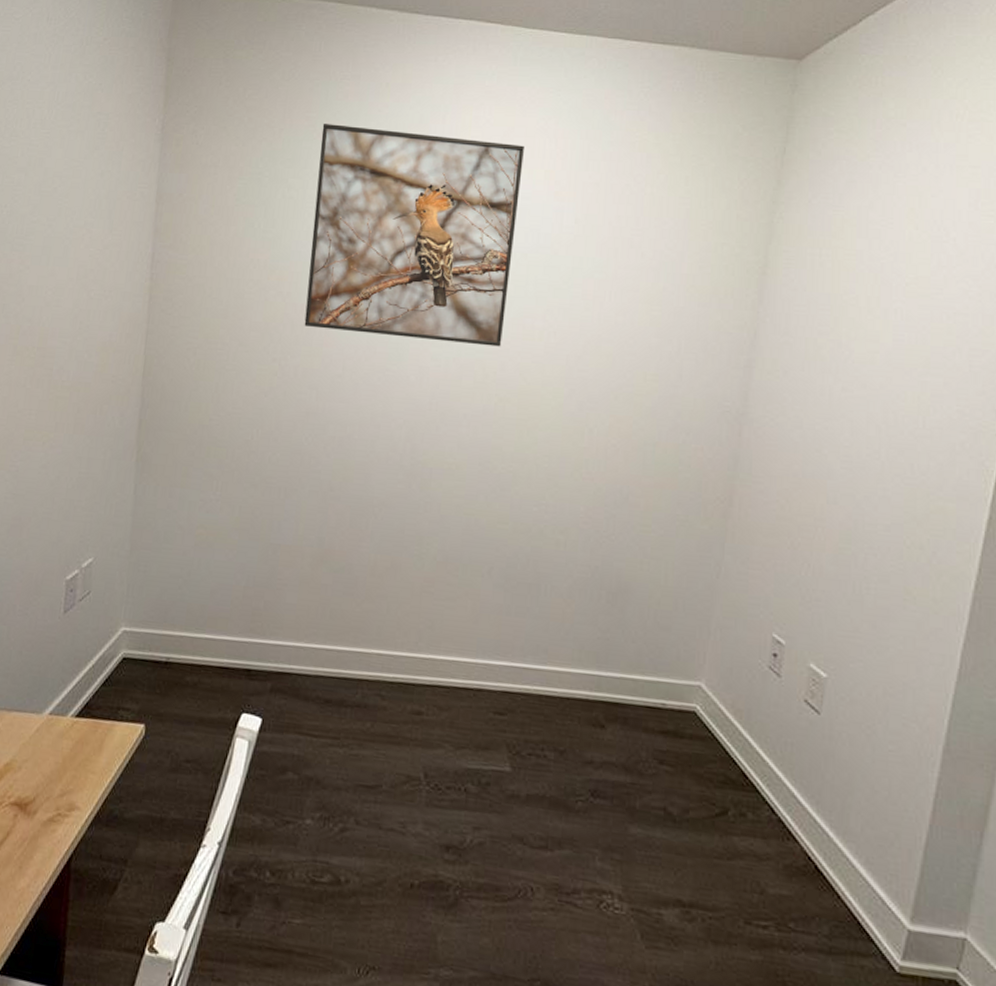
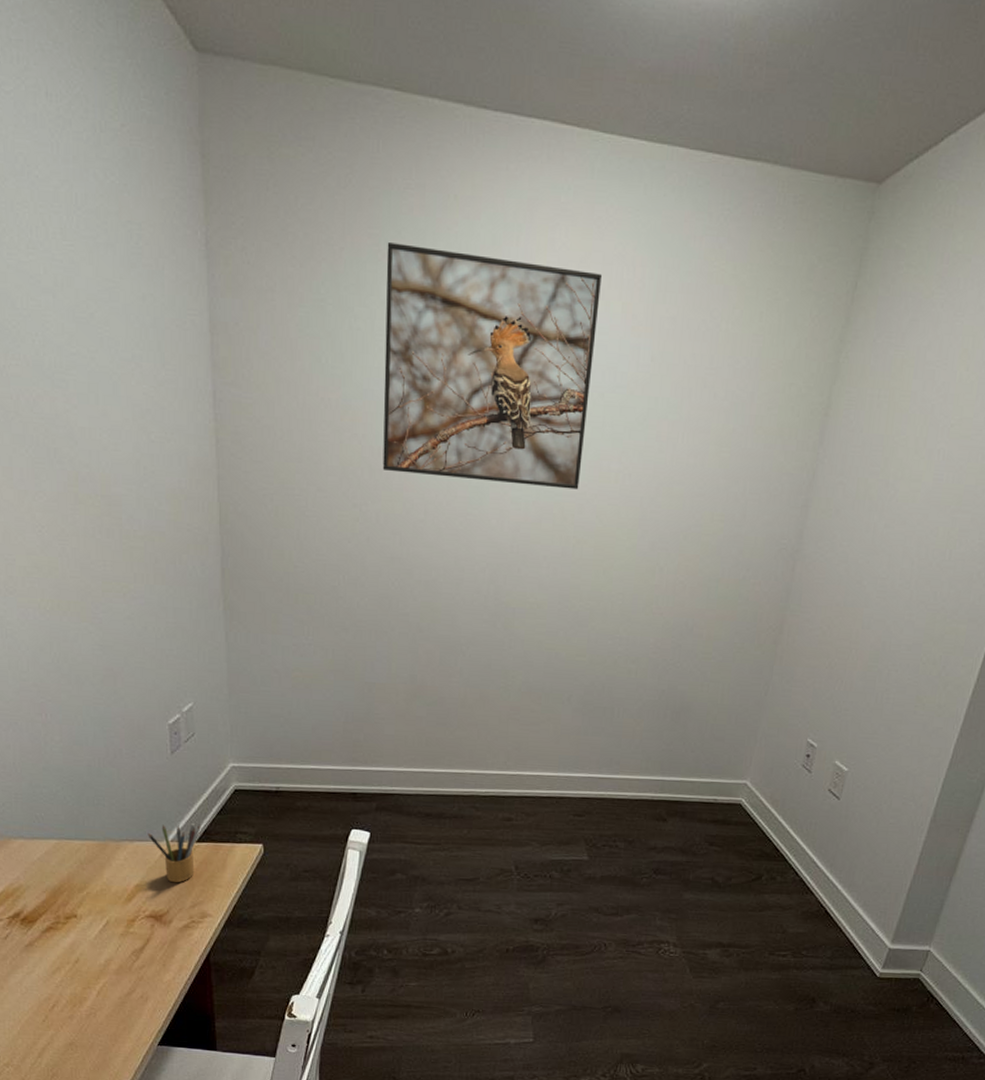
pencil box: none [27,693,83,765] -> present [147,823,201,883]

